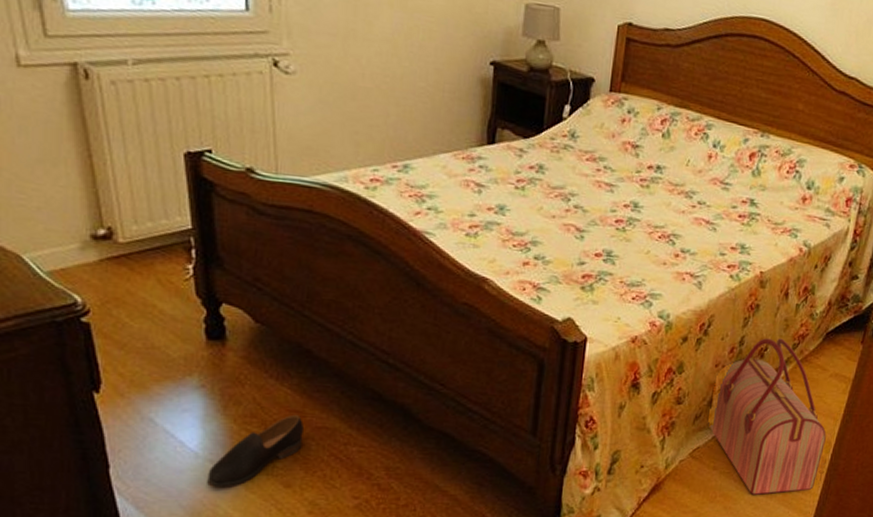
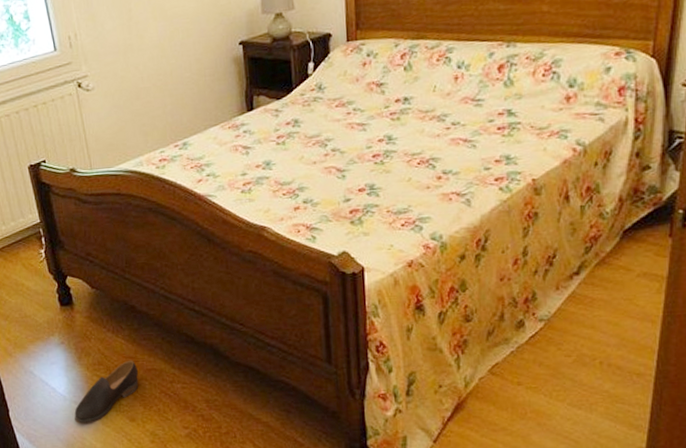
handbag: present [708,338,826,495] -> none [503,243,646,409]

